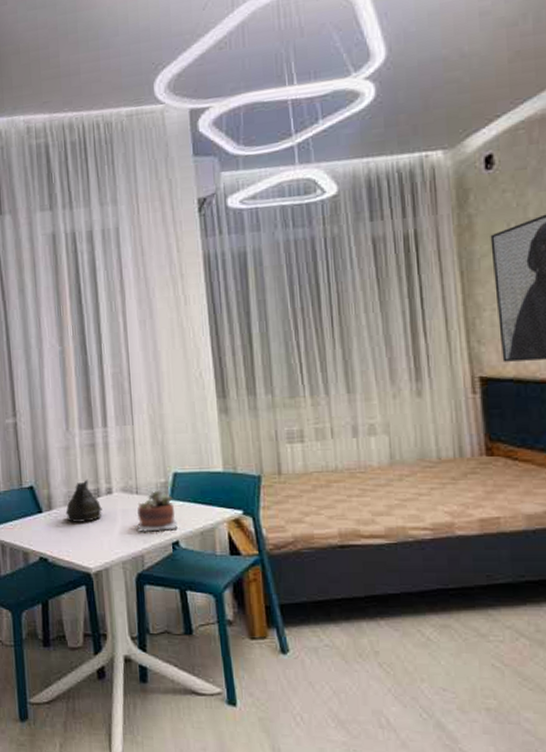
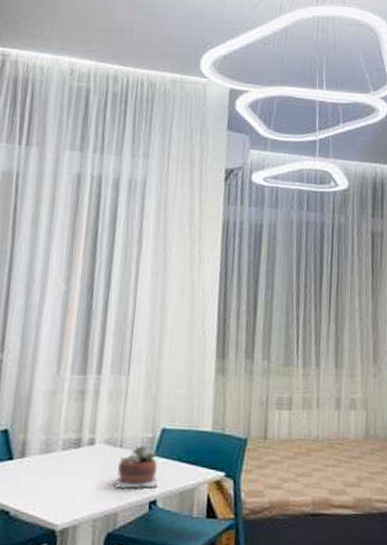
teapot: present [65,480,102,522] -> none [39,428,81,474]

